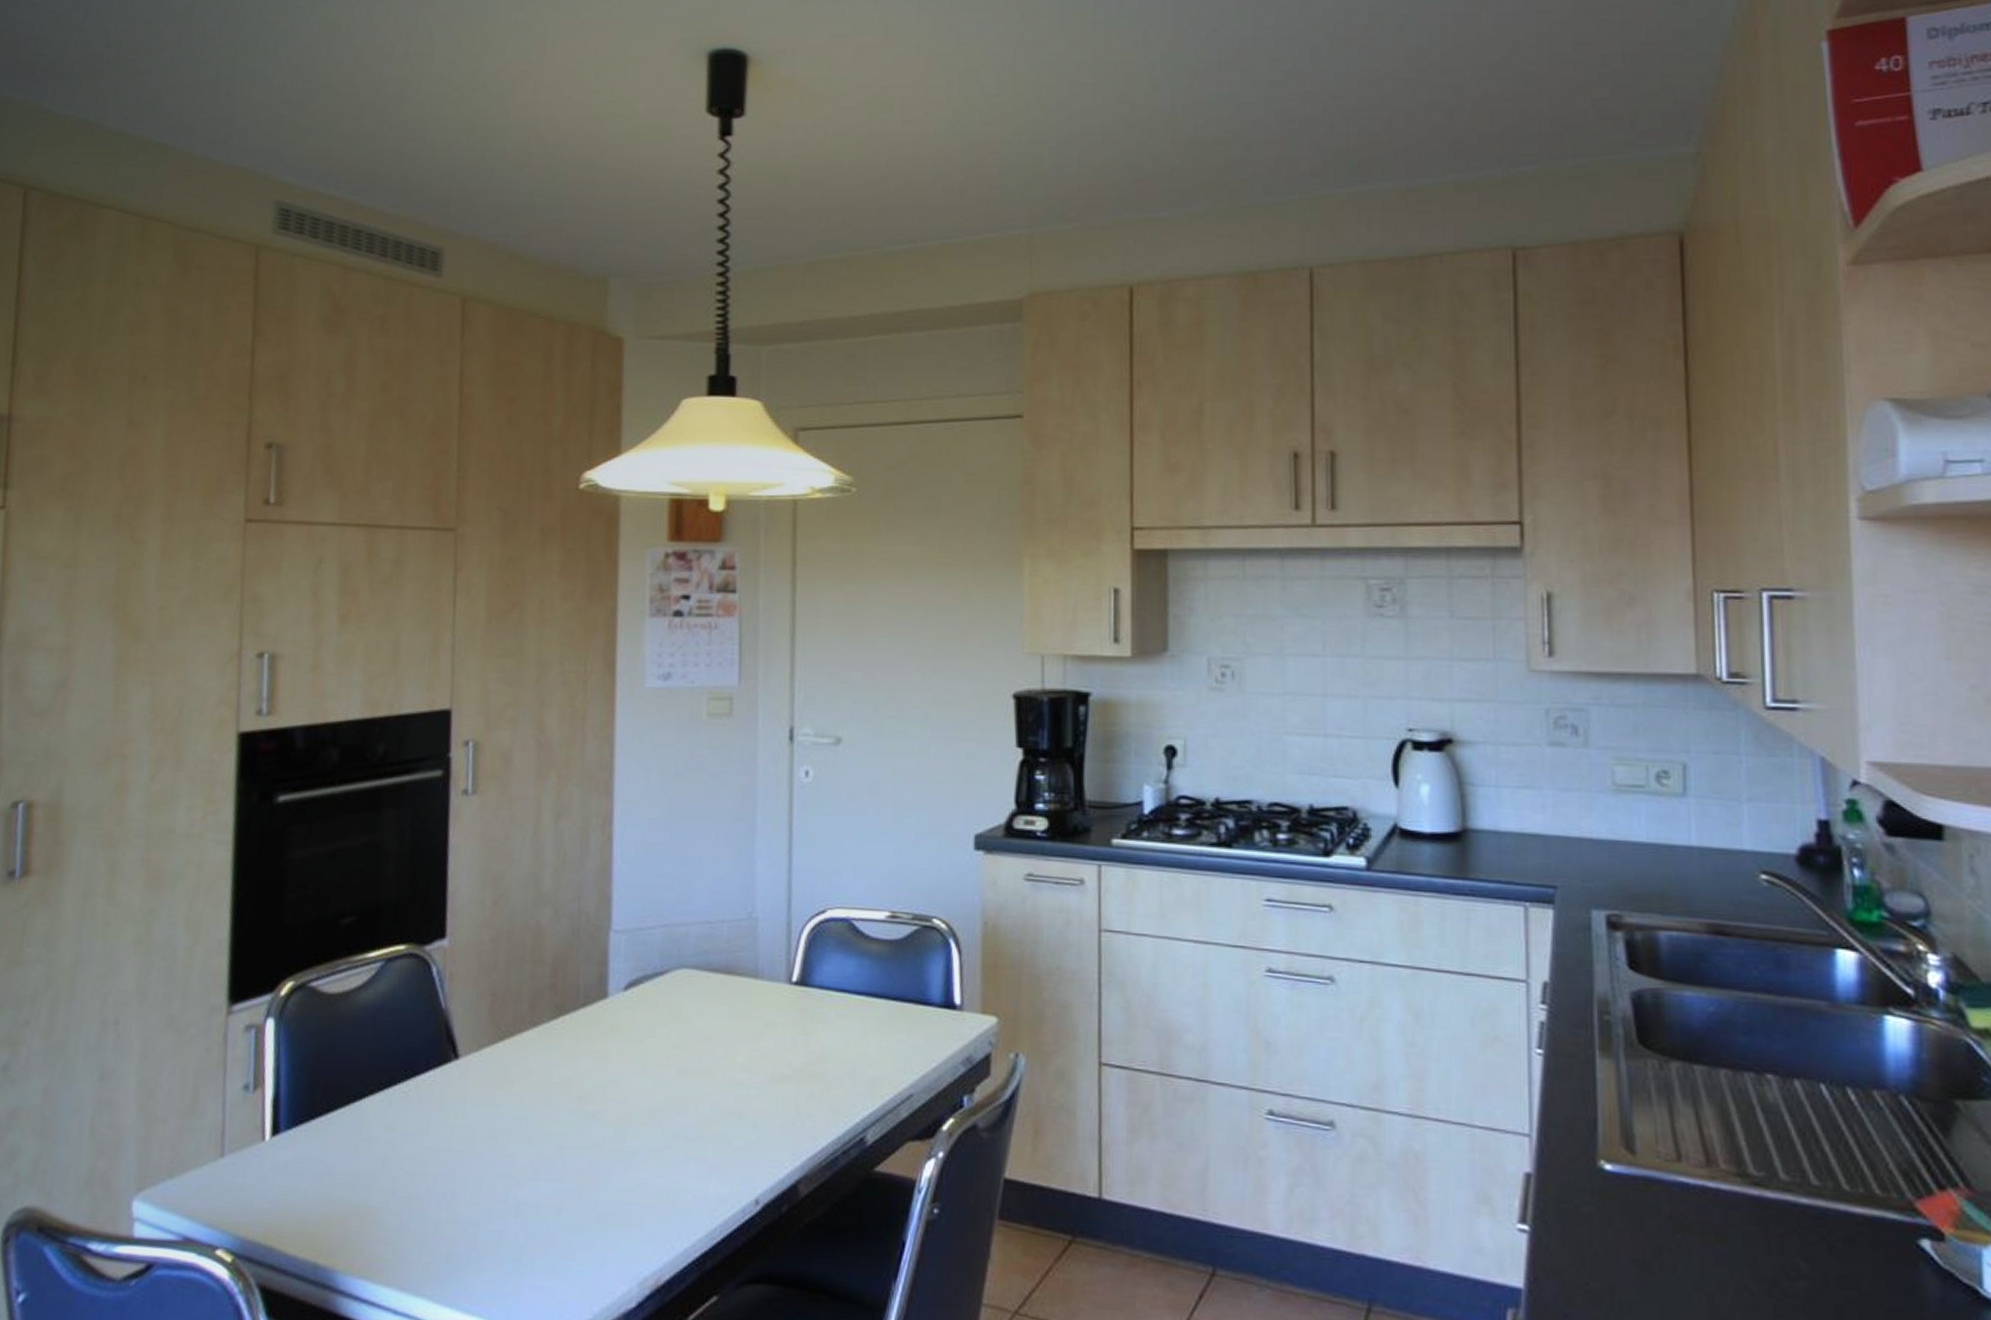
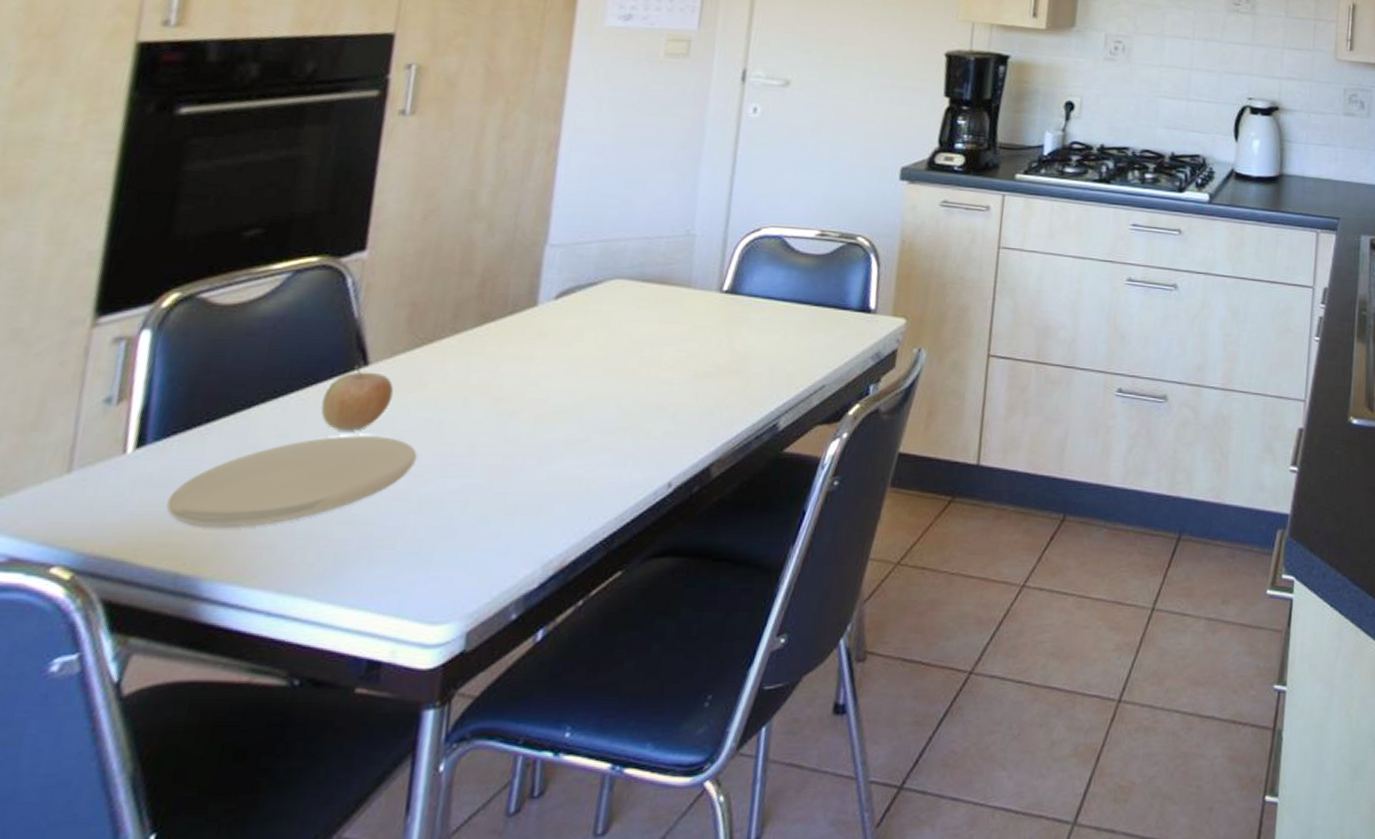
plate: none [301,1131,511,1222] -> present [166,435,417,529]
fruit: none [421,1058,484,1126] -> present [320,365,394,431]

